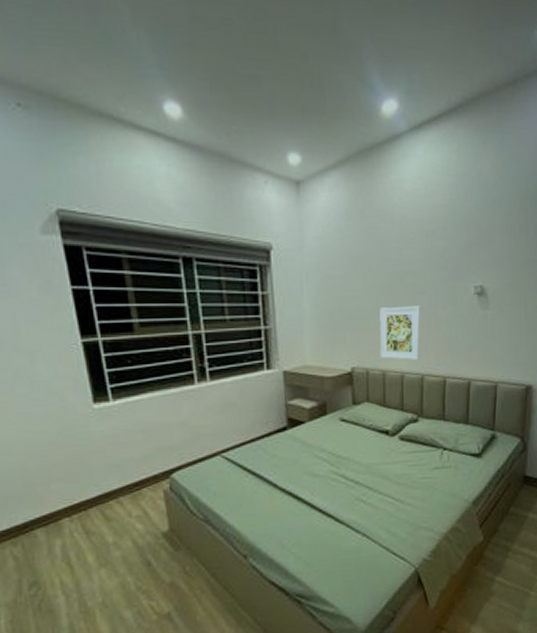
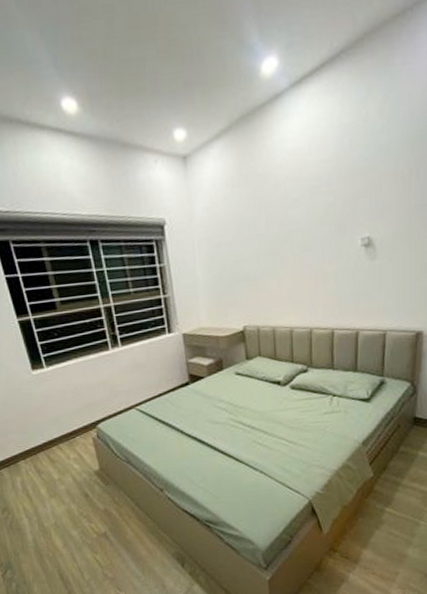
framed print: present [379,305,421,361] -> none [267,263,308,316]

